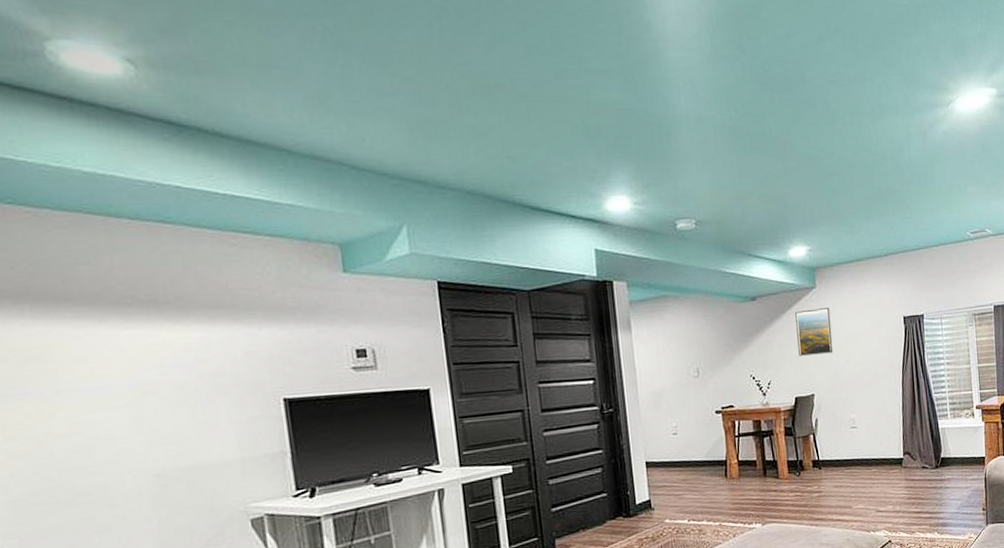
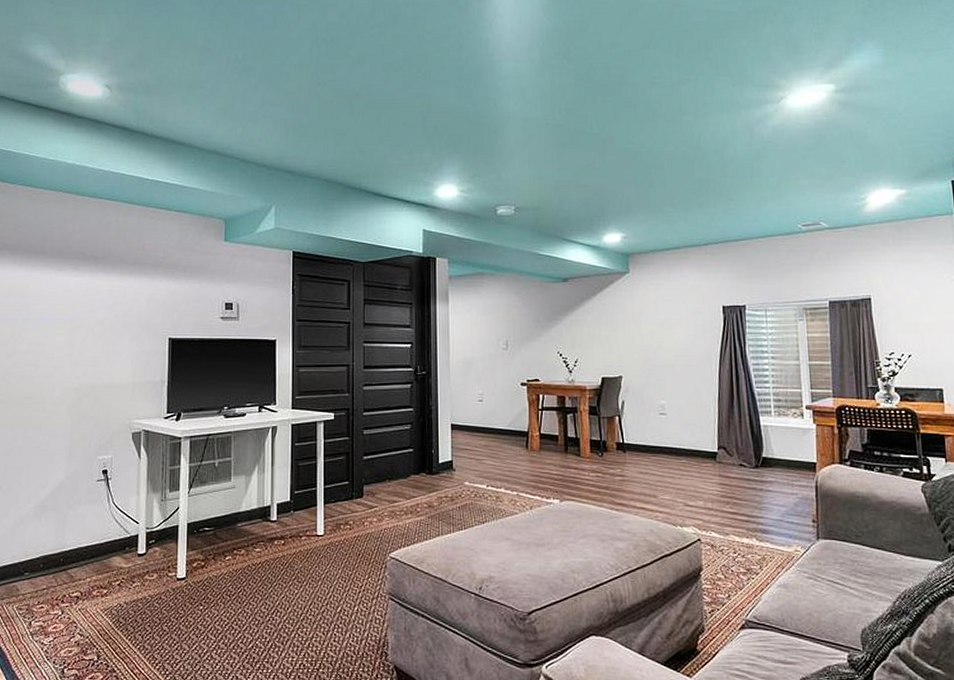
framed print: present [795,308,833,356] -> none [606,293,644,337]

